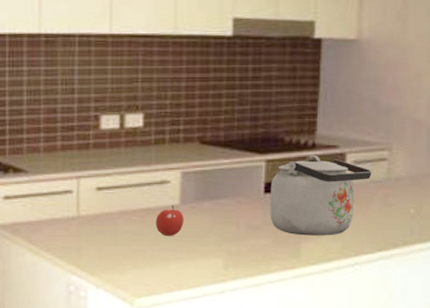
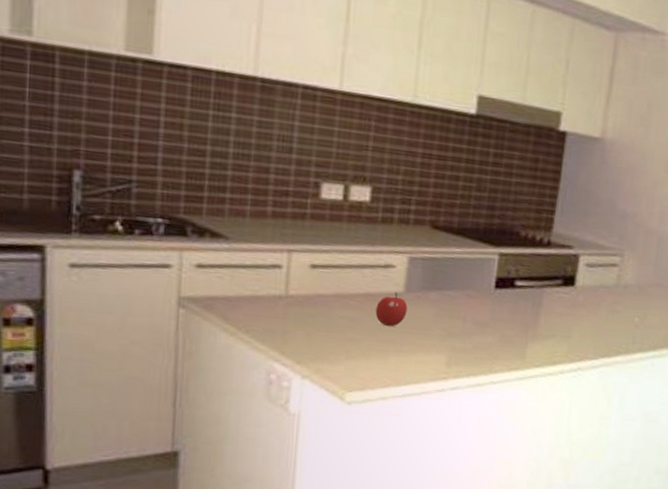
kettle: present [270,155,372,236] -> none [498,252,603,339]

